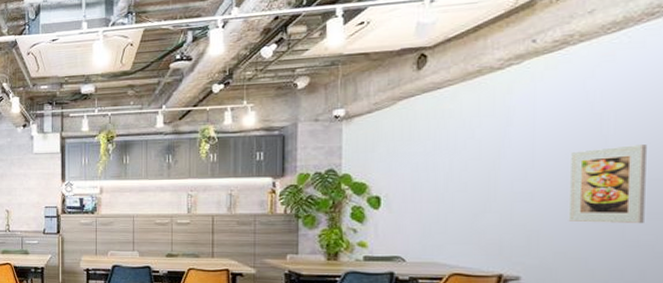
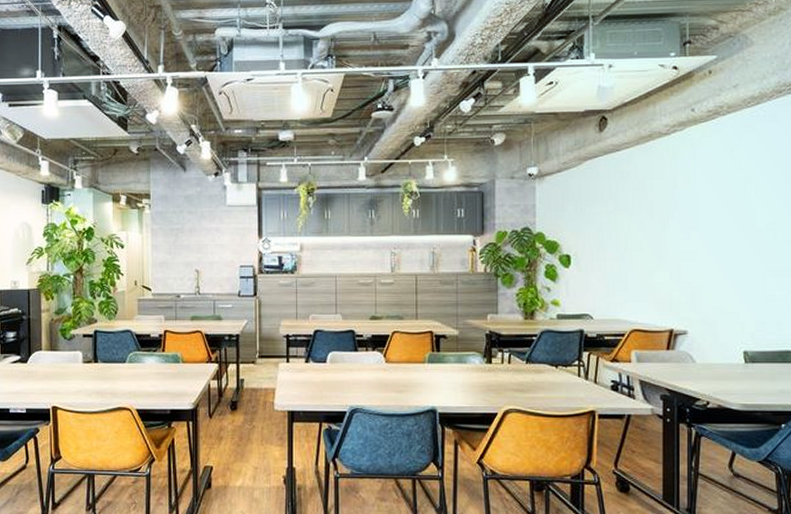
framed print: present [568,145,647,224] -> none [723,208,779,281]

